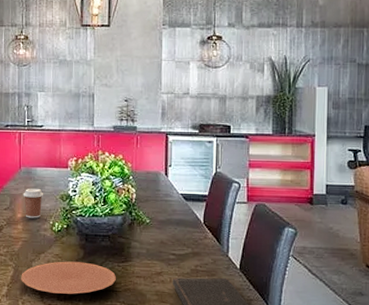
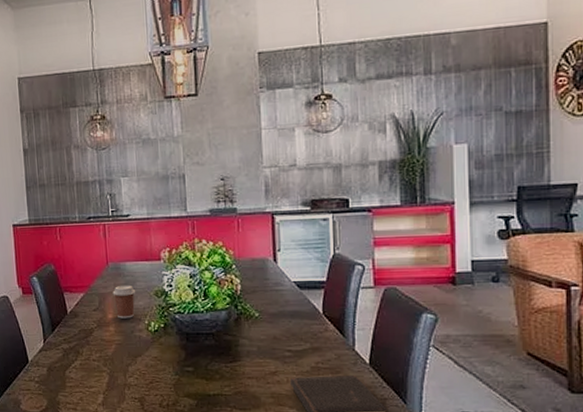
plate: present [21,261,117,294] -> none [117,364,225,400]

